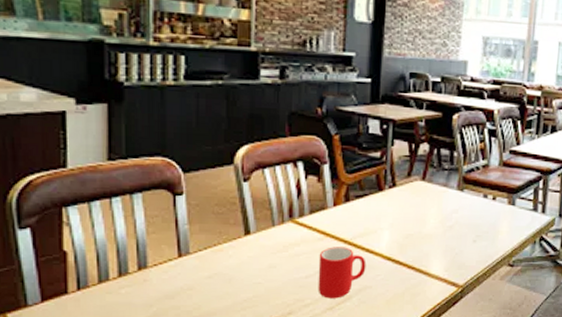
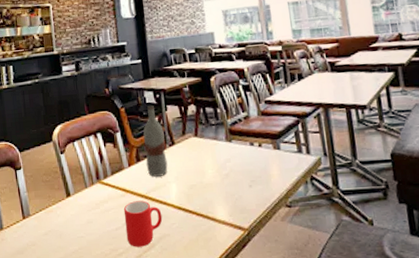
bottle: none [356,137,385,221] -> present [143,106,168,177]

